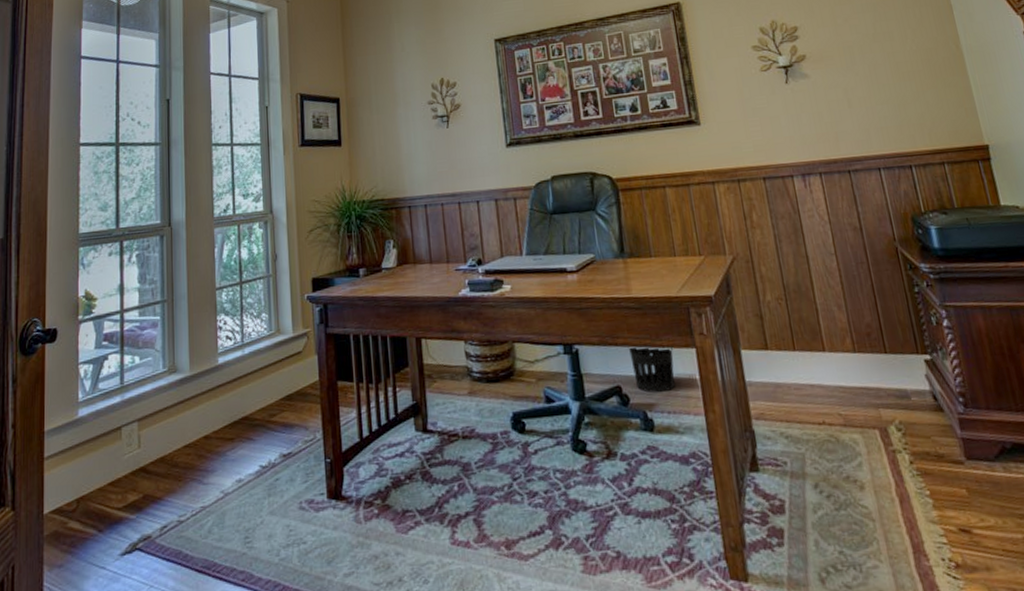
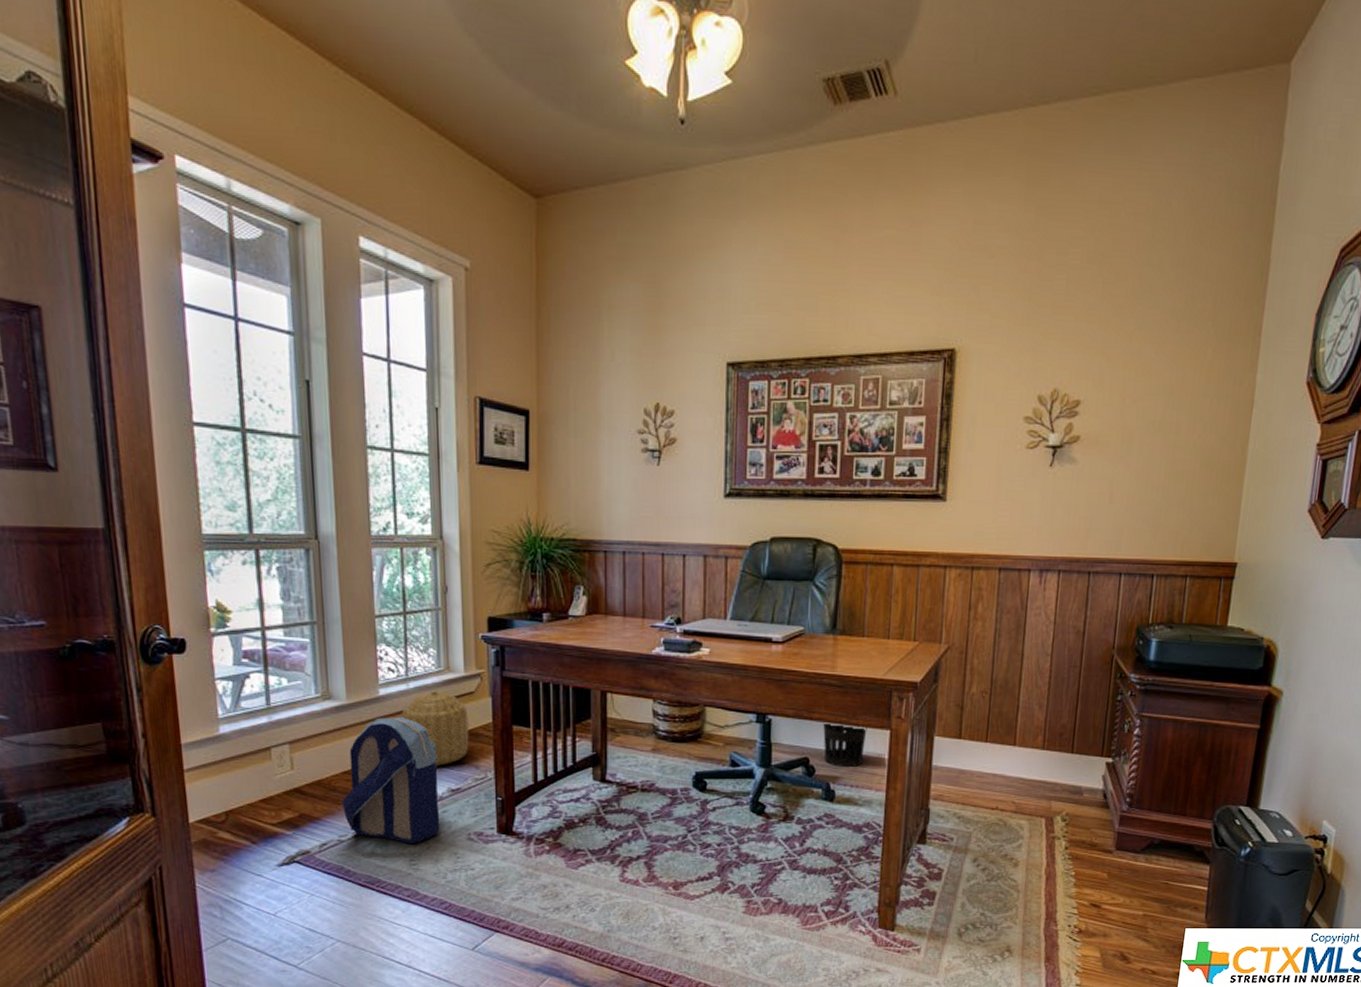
backpack: none [183,384,273,520] -> present [342,717,440,844]
basket: none [237,353,299,431] -> present [401,689,469,766]

